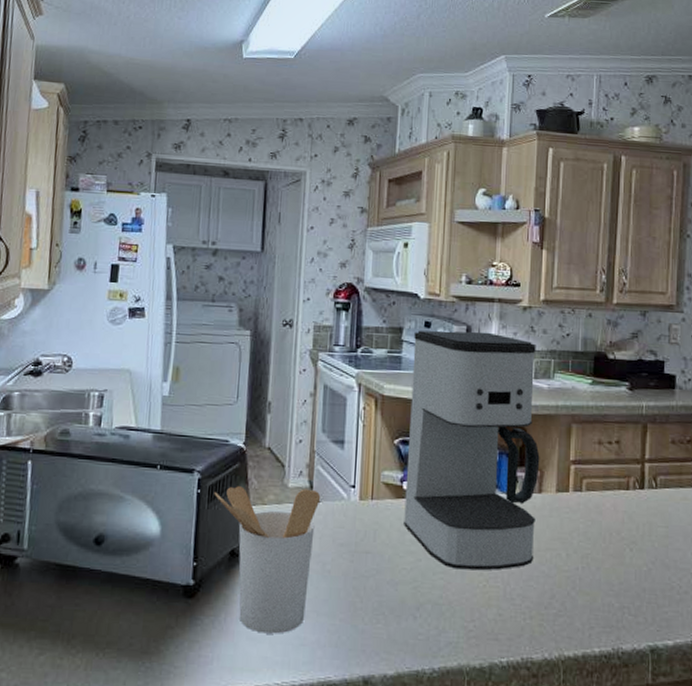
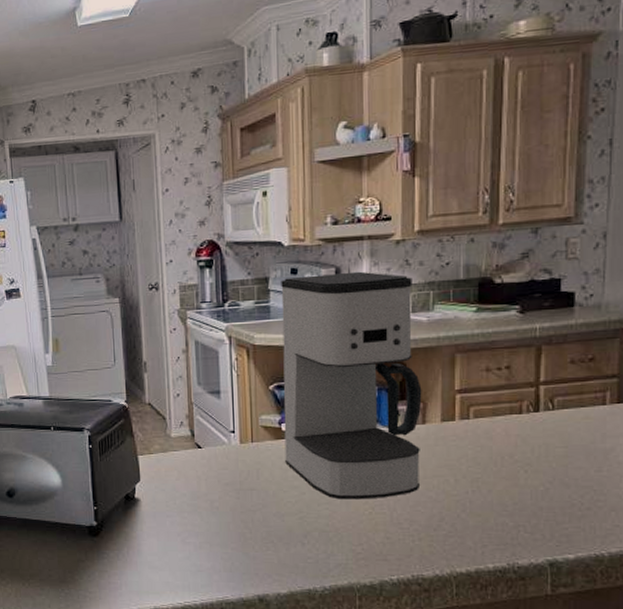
utensil holder: present [214,486,321,634] -> none [104,437,203,563]

